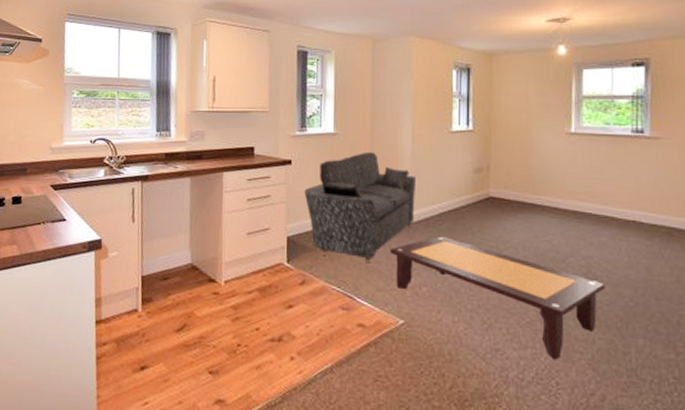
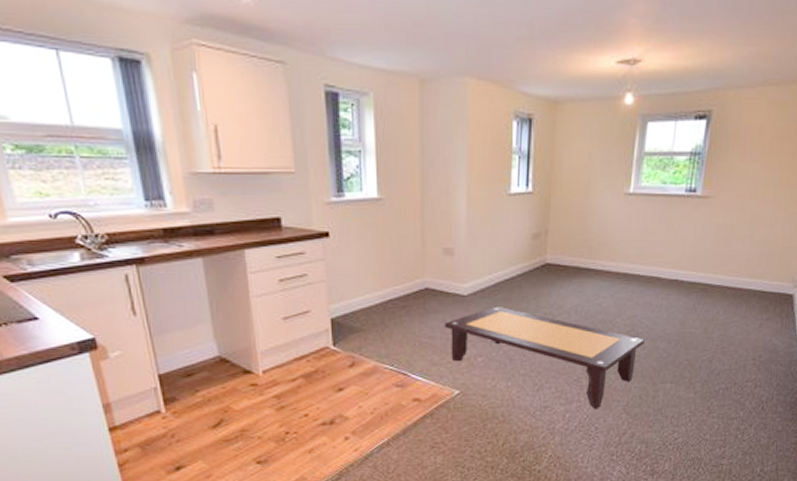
sofa: present [304,151,417,264] -> none [347,219,472,340]

